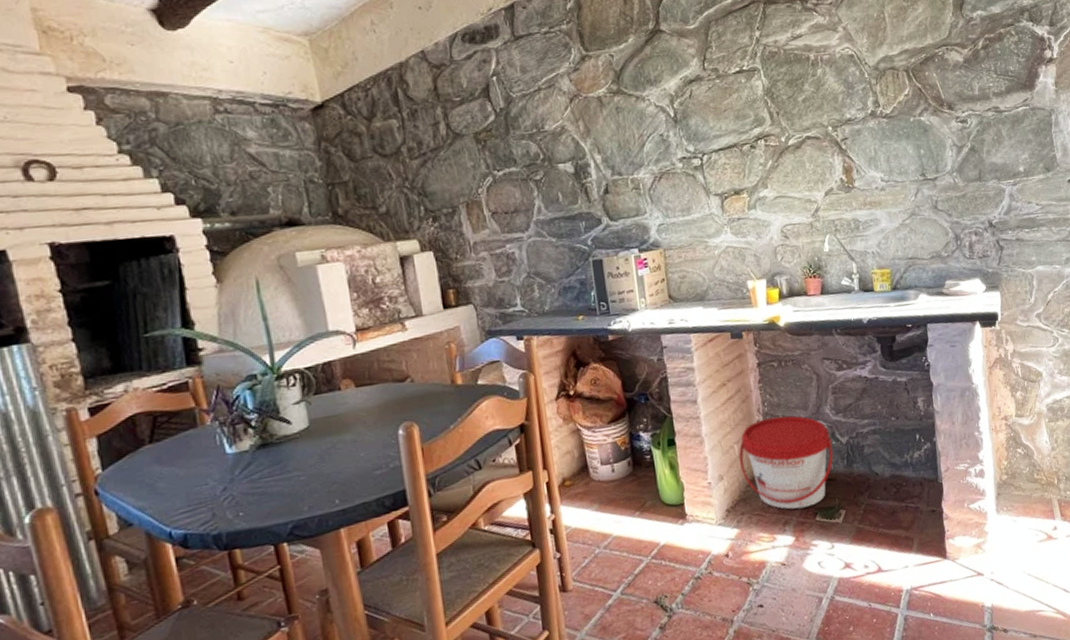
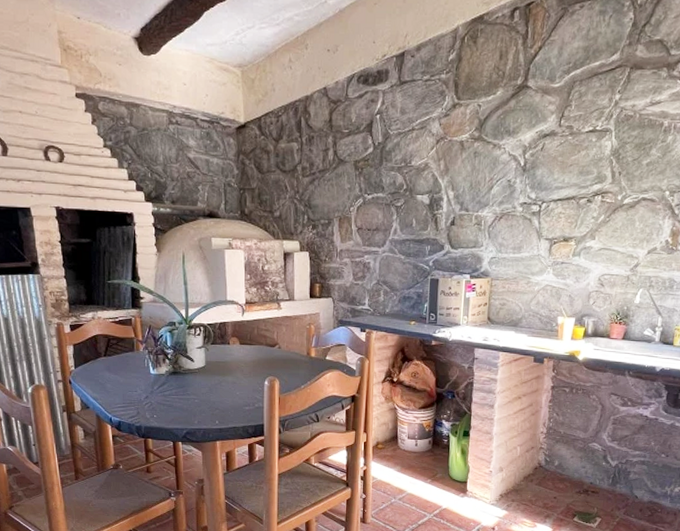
bucket: present [739,416,833,510] -> none [519,432,602,509]

